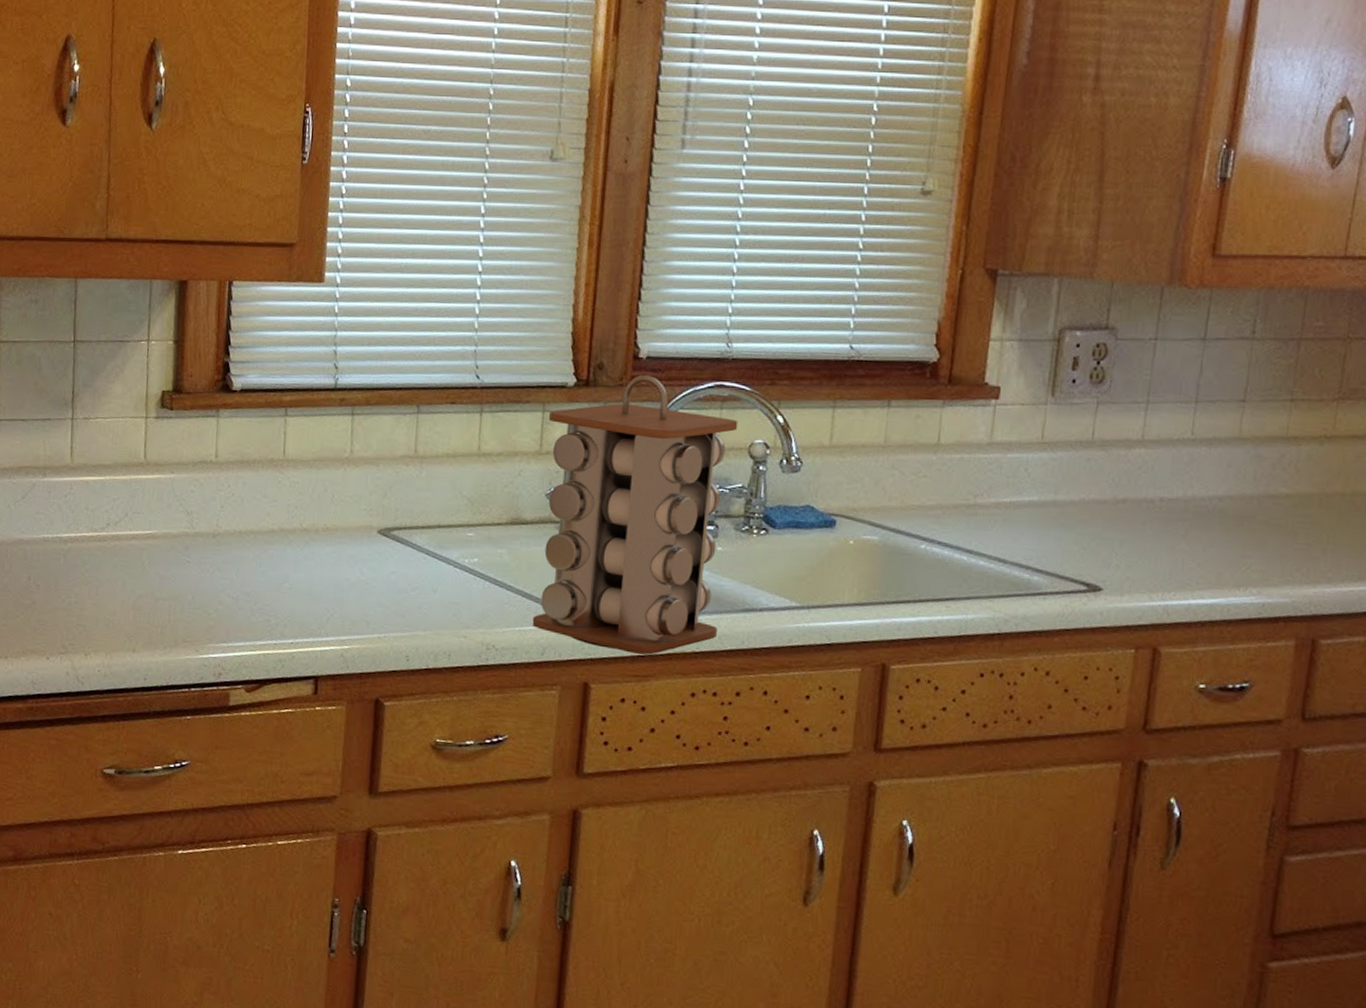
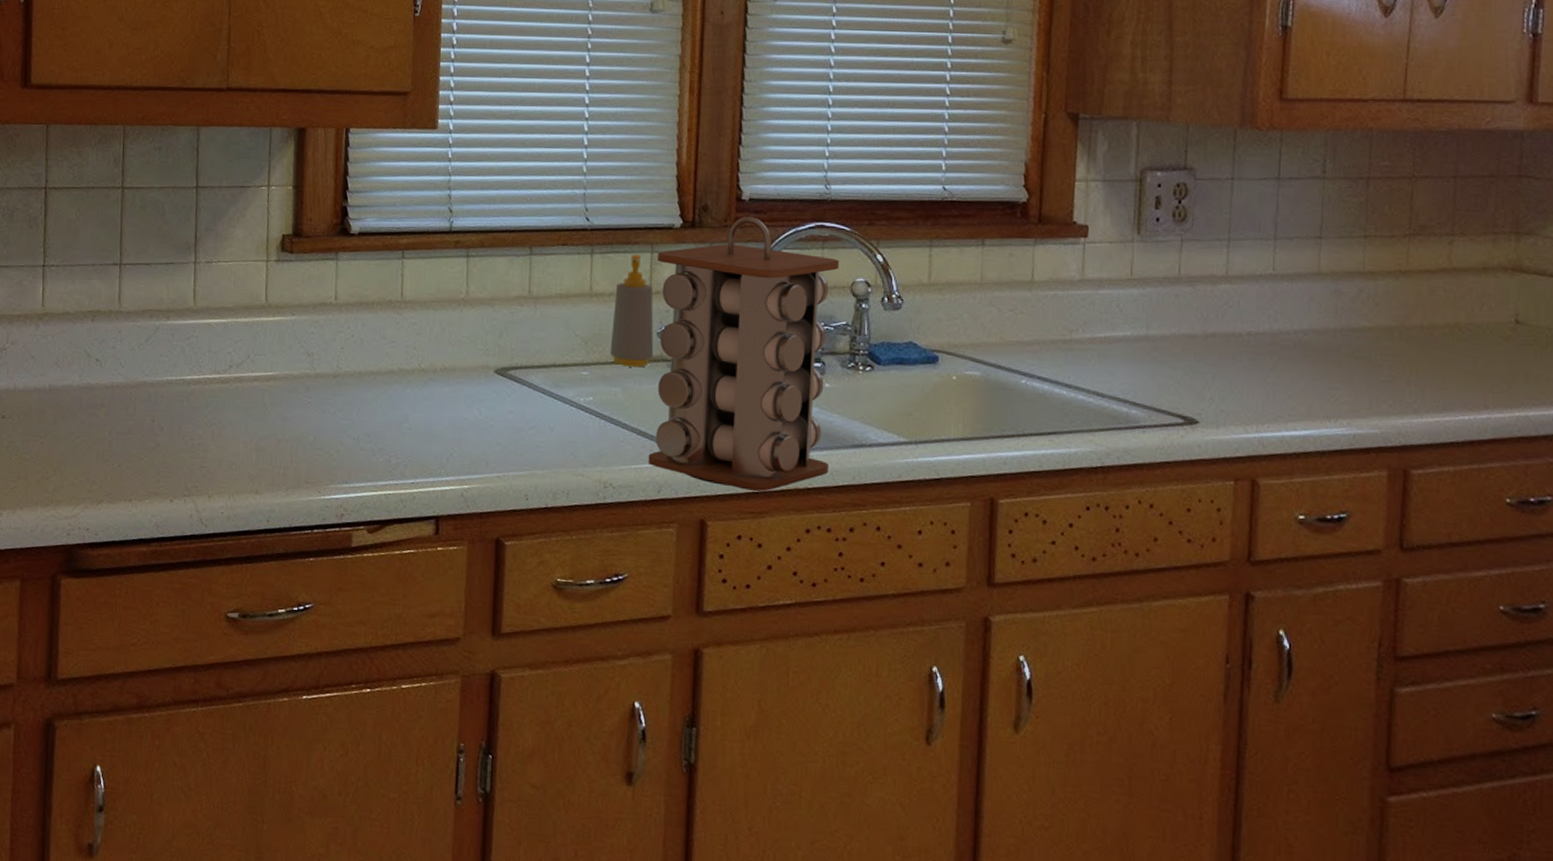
soap bottle: none [496,413,544,529] -> present [610,254,654,368]

